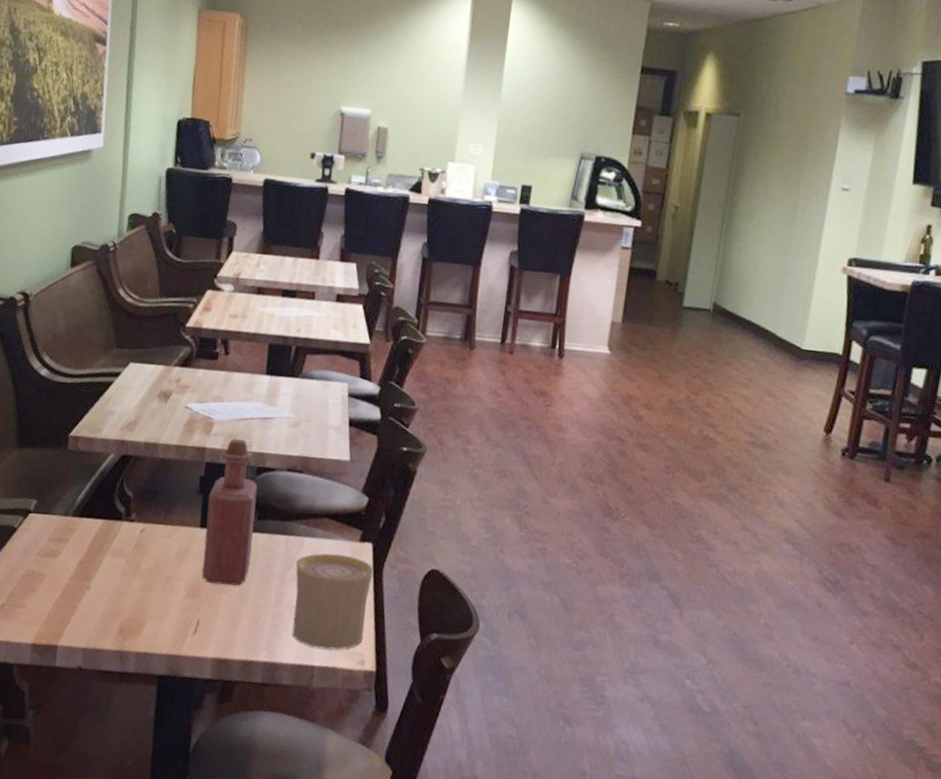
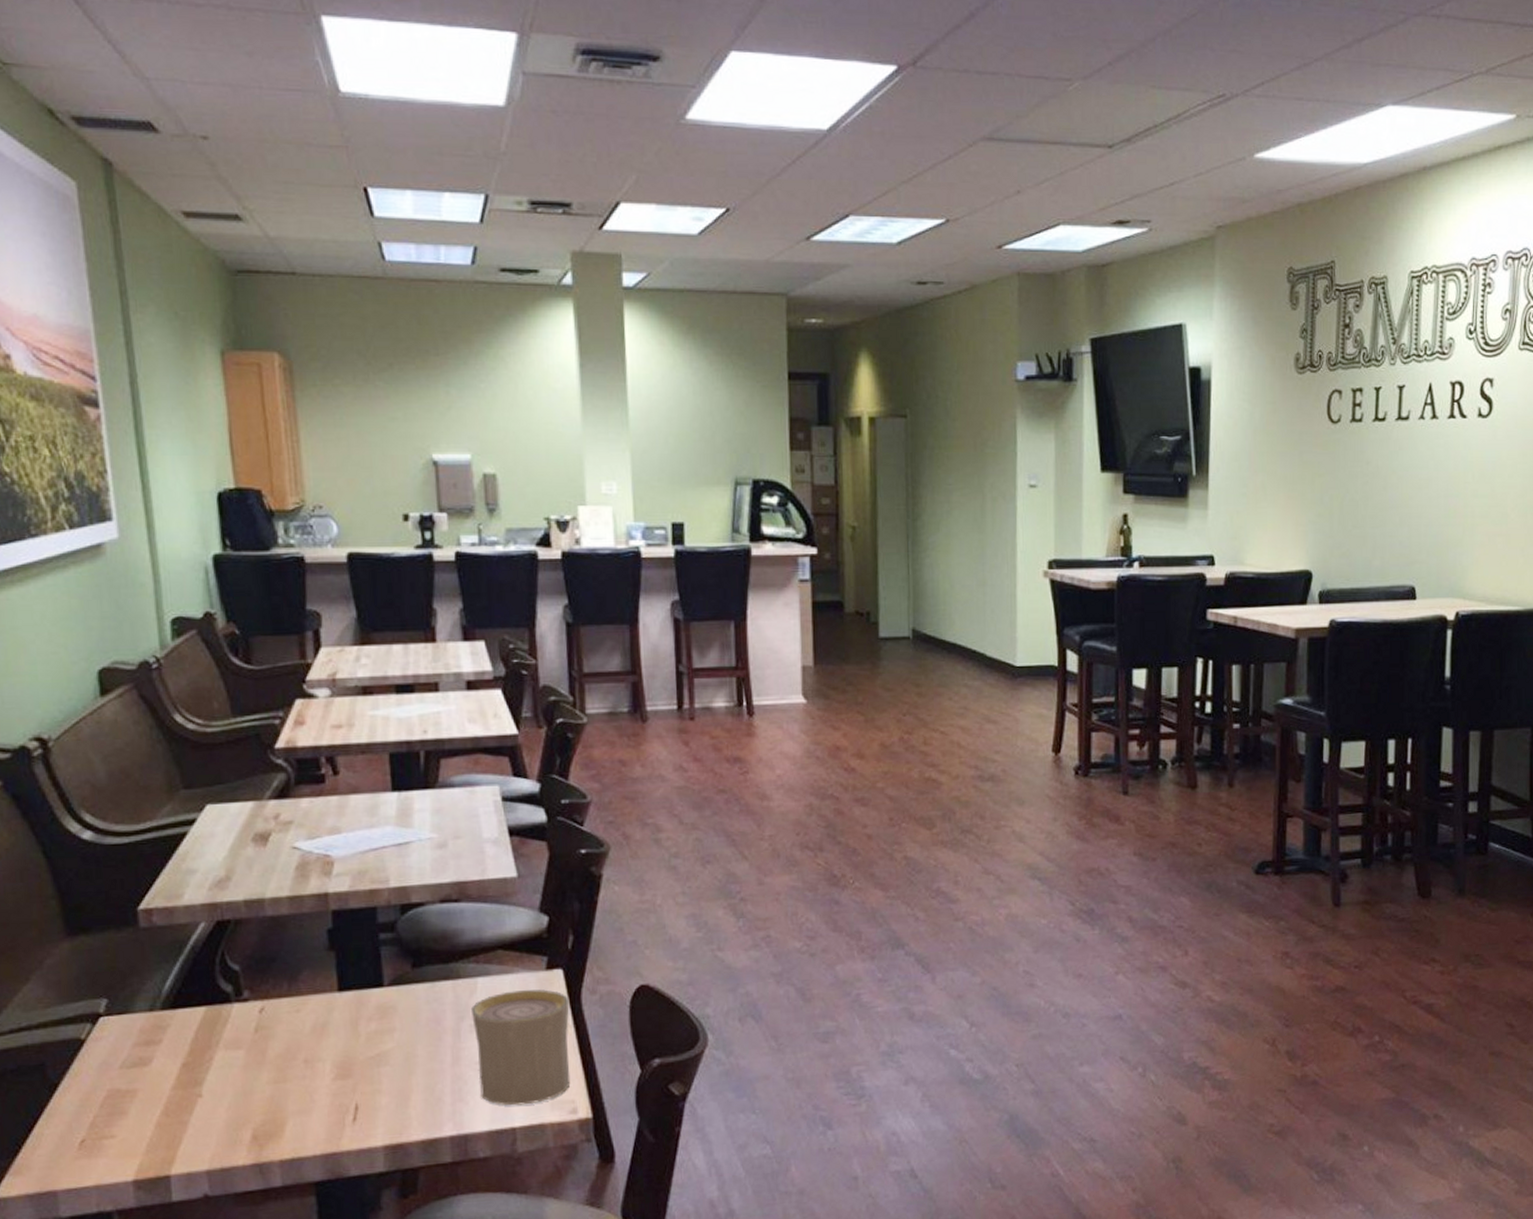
bottle: present [202,438,258,586] -> none [343,874,413,1057]

